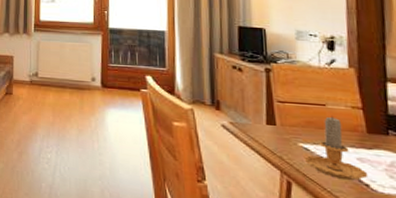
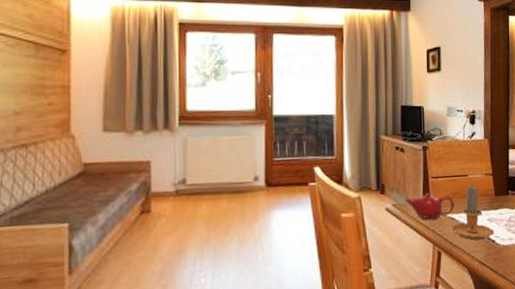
teapot: none [242,116,309,146] -> present [403,192,455,220]

